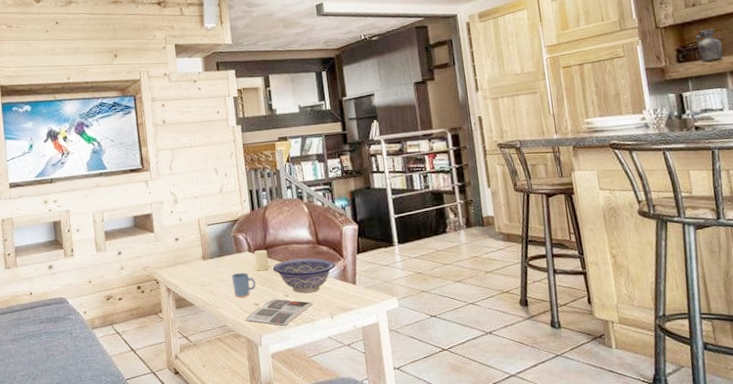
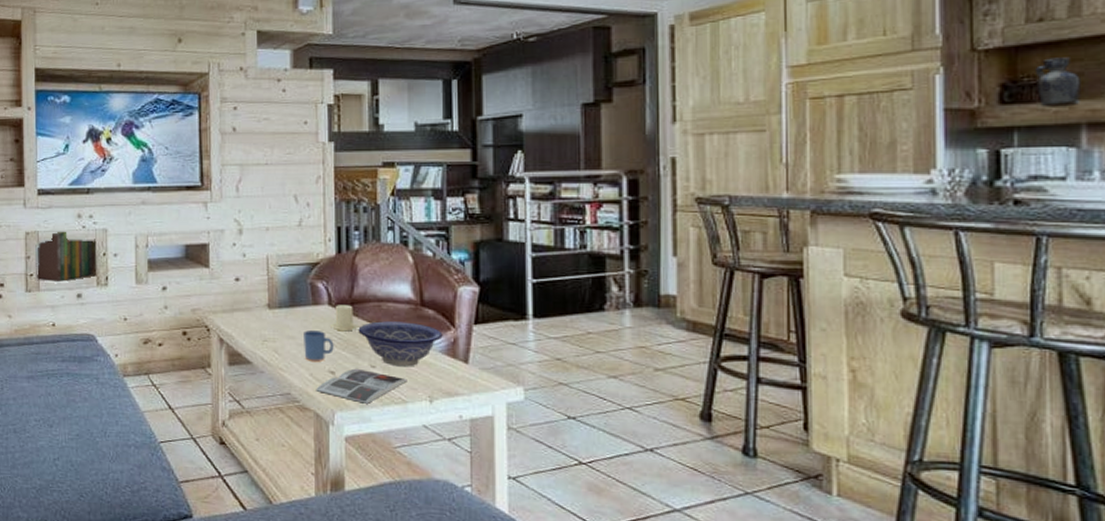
books: none [11,215,63,258] -> present [35,231,96,282]

